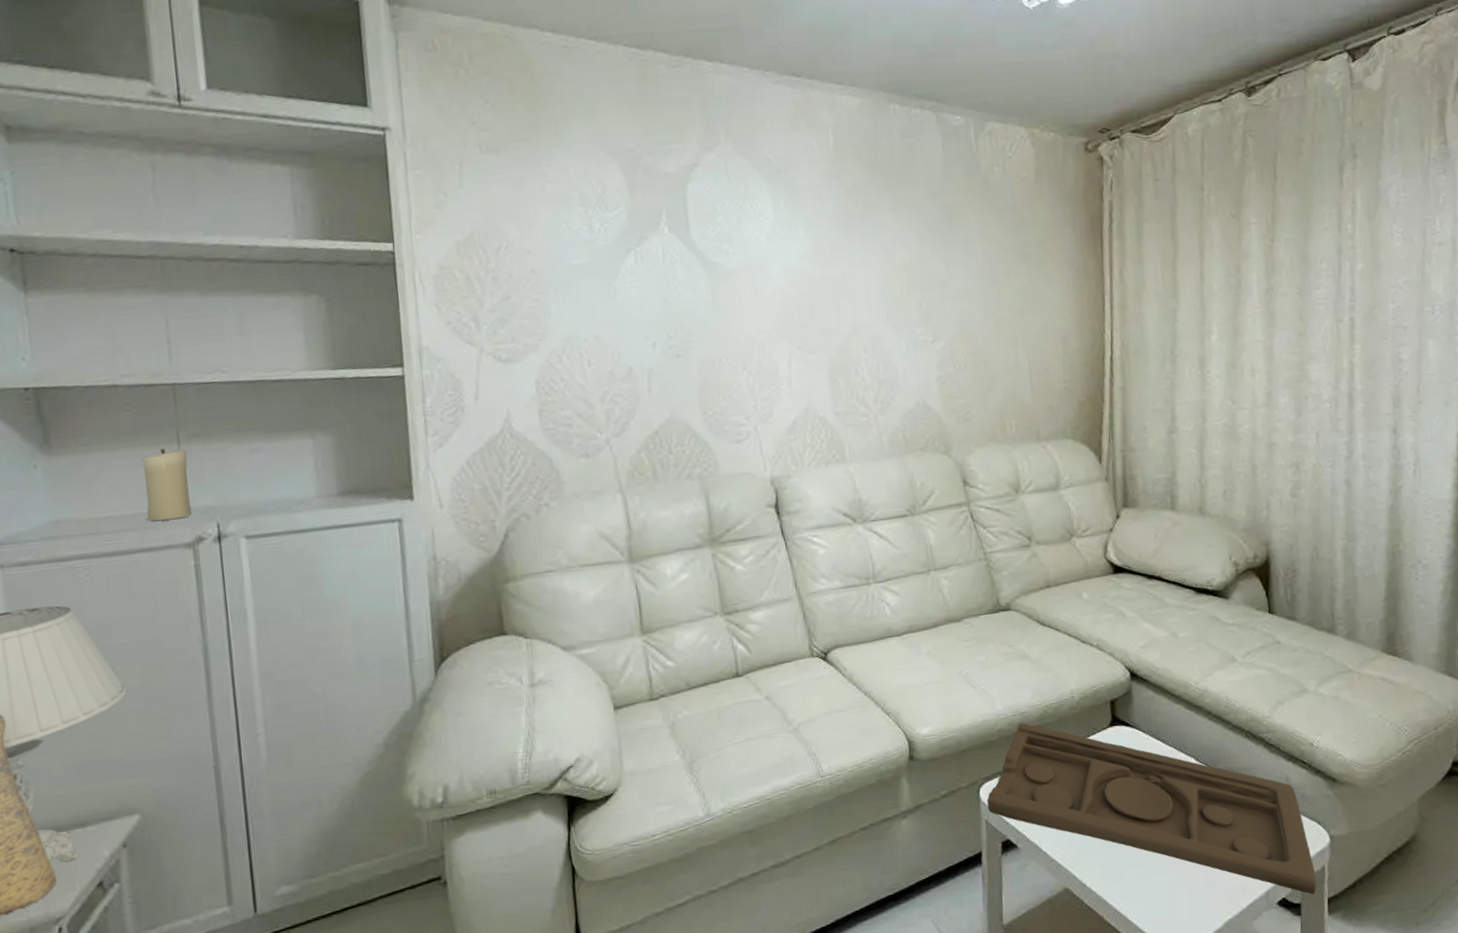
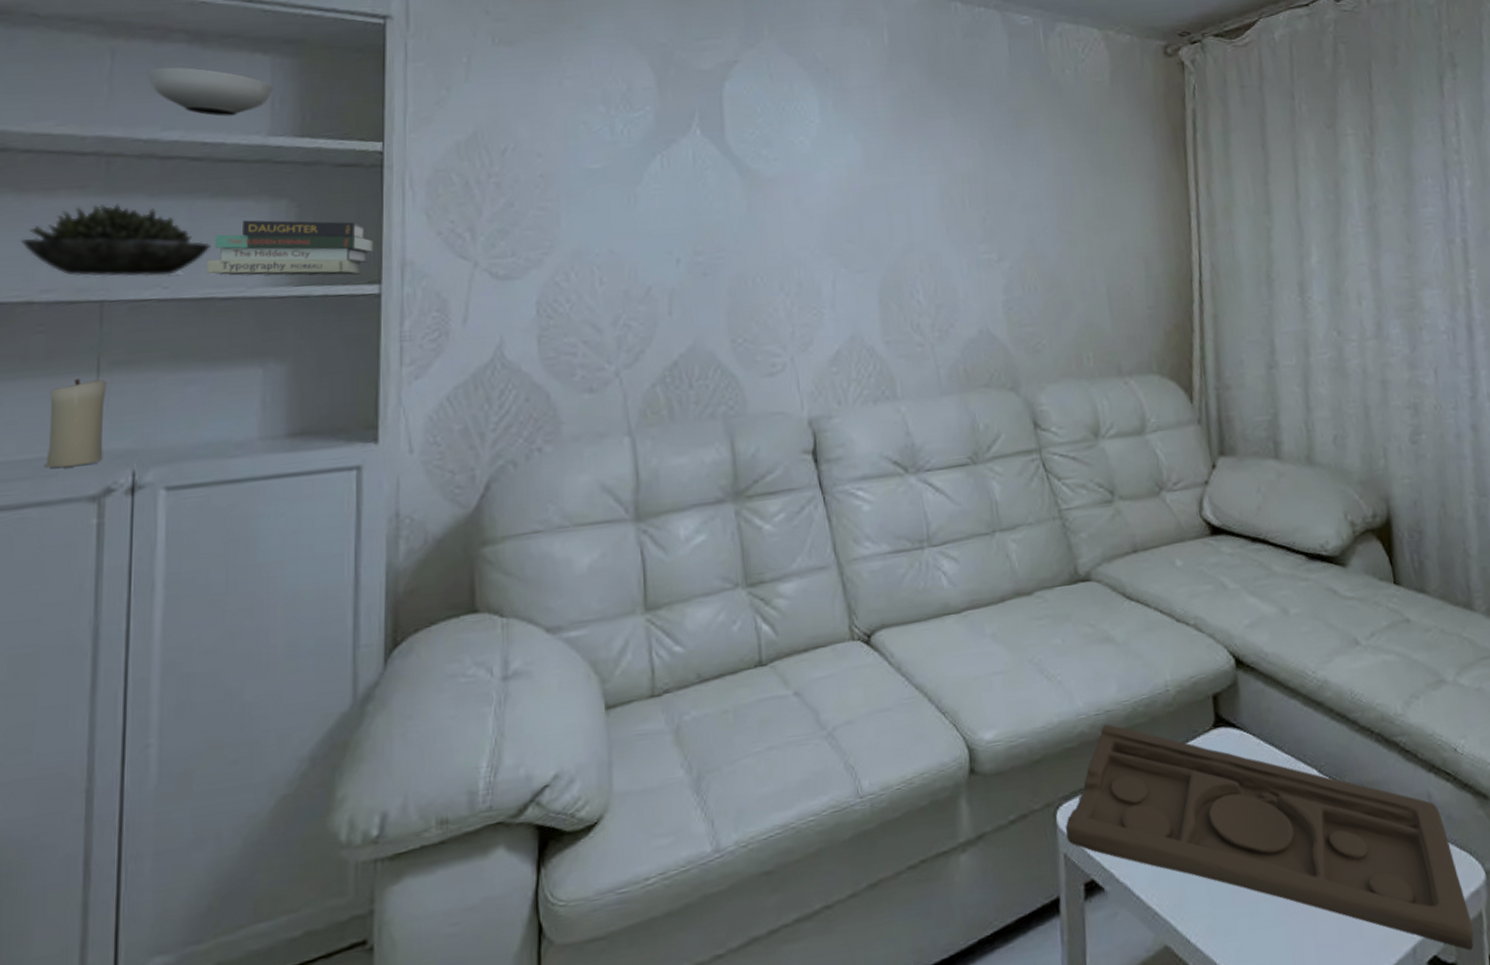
succulent plant: none [99,301,258,364] -> present [20,204,211,277]
bowl: none [184,178,294,222] -> present [146,67,273,117]
books: none [256,313,394,361] -> present [206,220,373,276]

